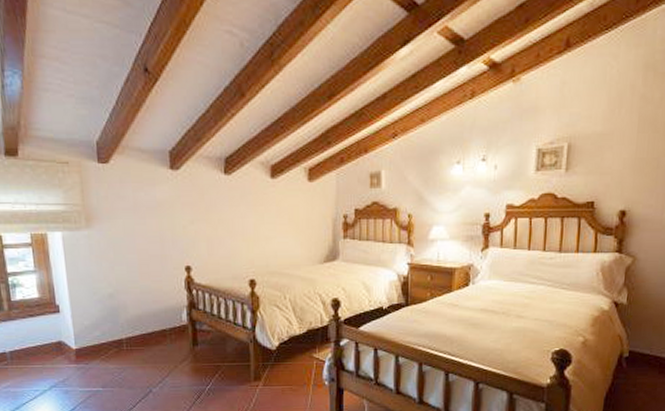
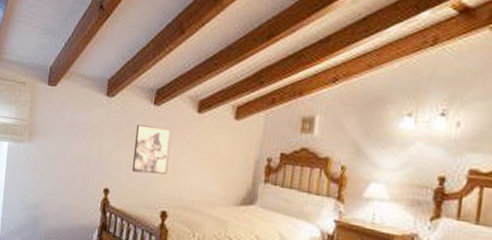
wall art: none [209,196,249,245] -> present [132,125,172,175]

